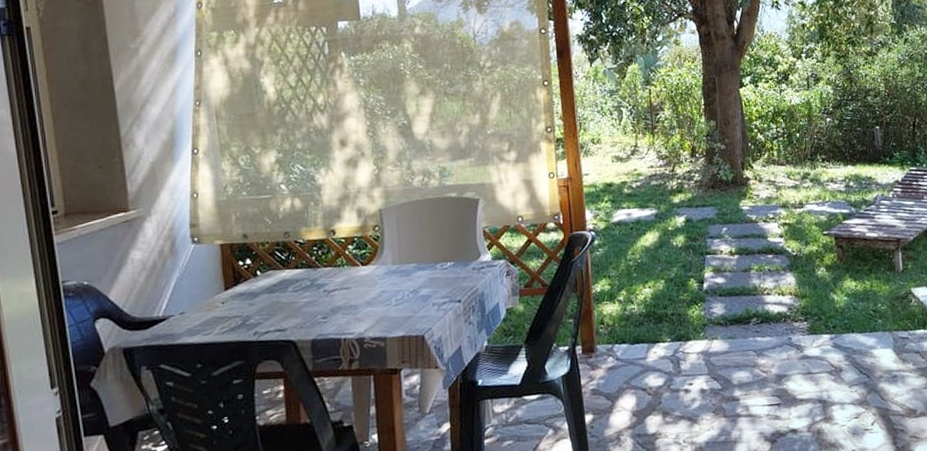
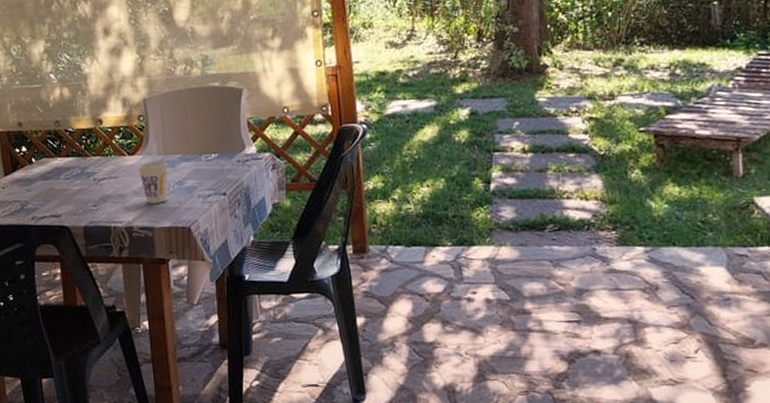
cup: none [371,270,403,314] -> present [137,161,168,204]

